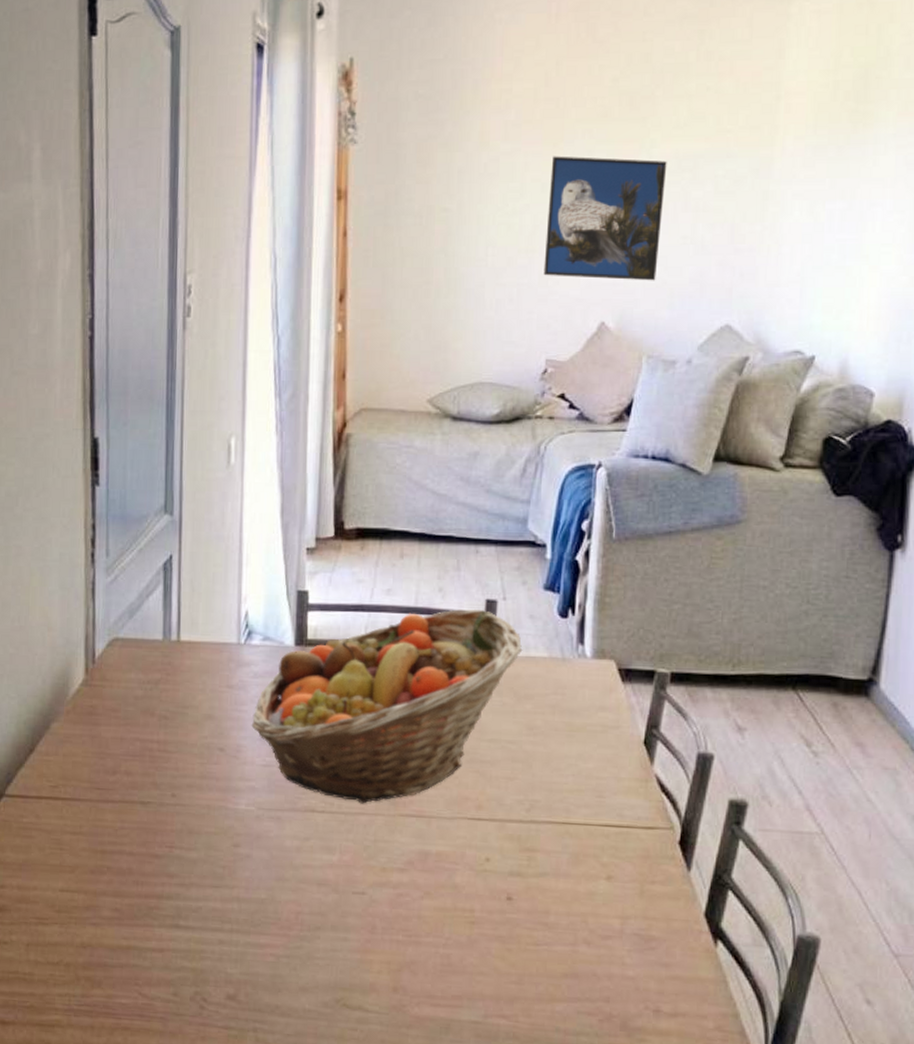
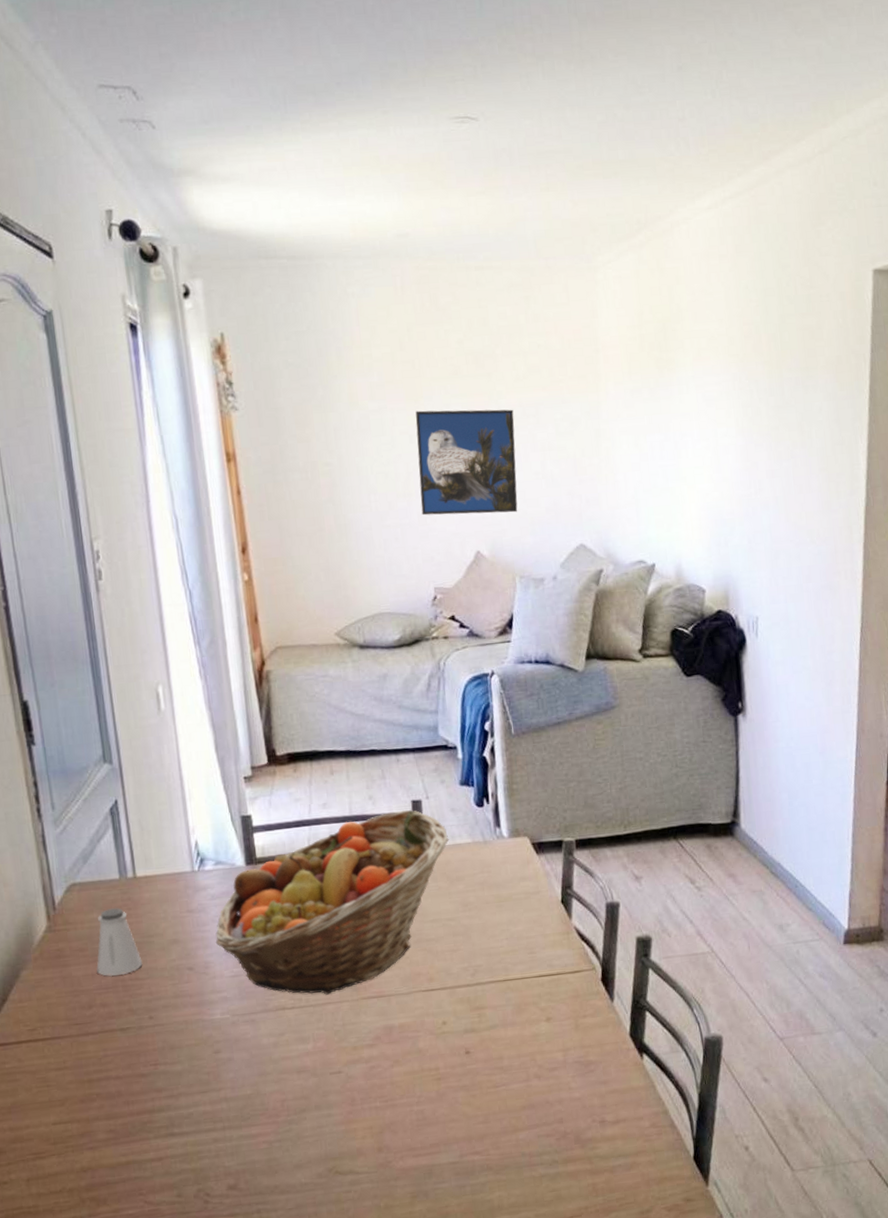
saltshaker: none [126,670,174,744] -> present [96,907,143,976]

